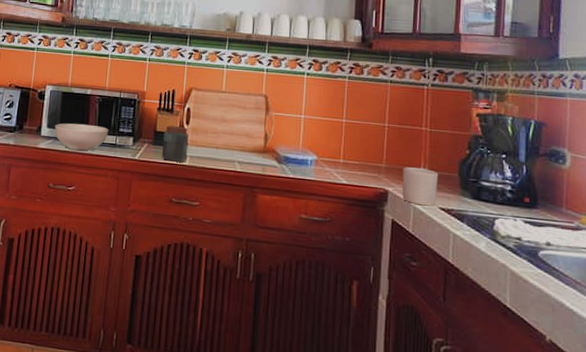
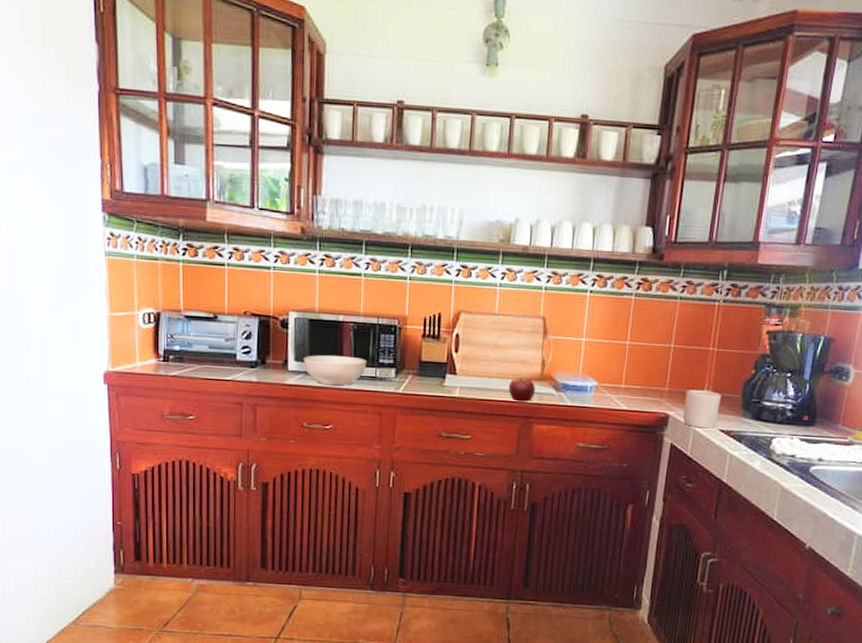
peanut butter: present [162,125,189,163] -> none [429,354,458,395]
fruit: none [234,149,259,173] -> present [508,377,535,402]

